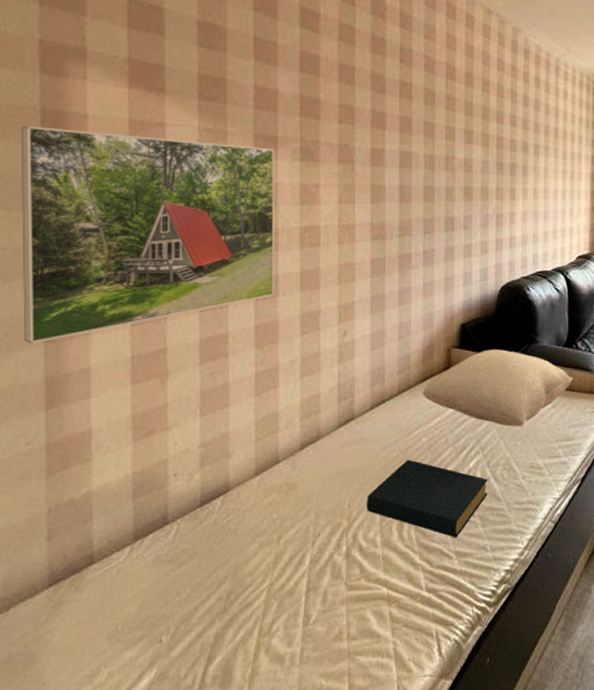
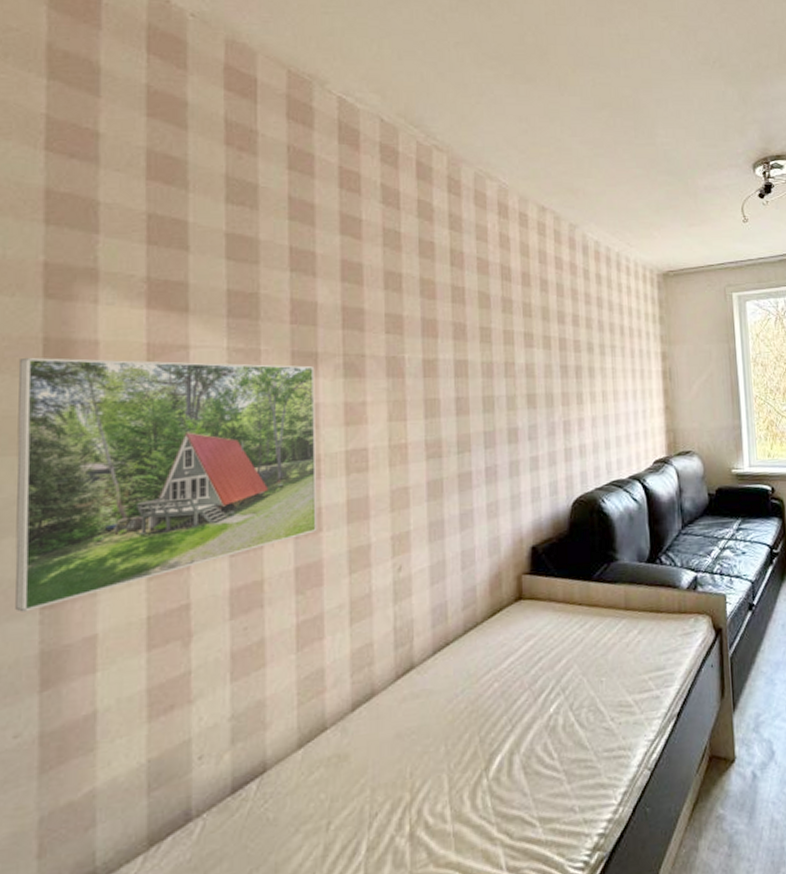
hardback book: present [367,459,488,538] -> none [432,710,573,801]
pillow: present [422,349,573,427] -> none [491,571,660,661]

